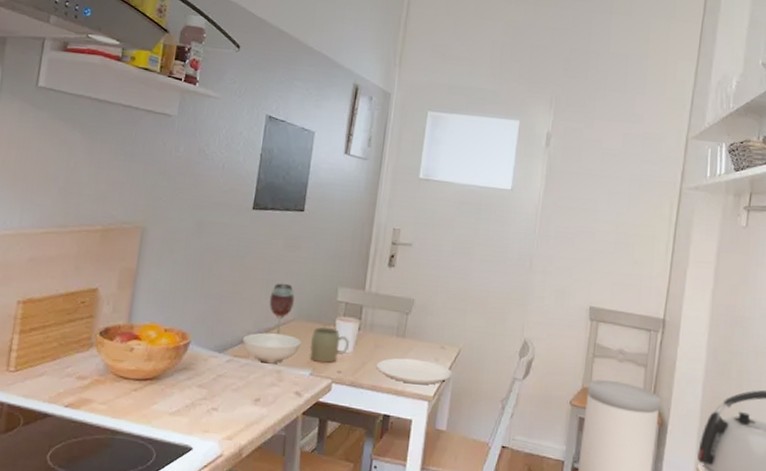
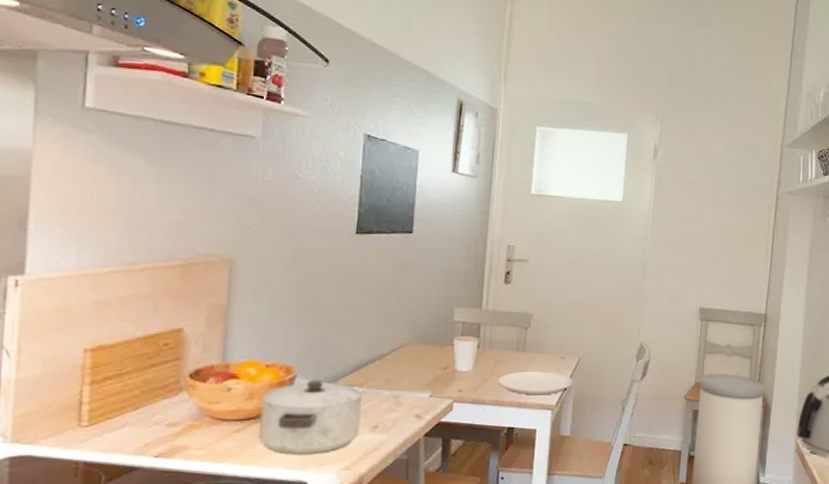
cooking pot: none [153,347,249,420] -> present [258,379,363,454]
bowl: present [242,332,301,364] -> none [355,359,418,390]
wineglass: present [269,283,295,335] -> none [381,307,408,360]
mug: present [309,327,350,363] -> none [427,348,469,384]

